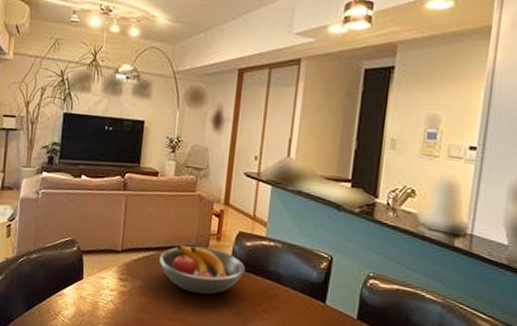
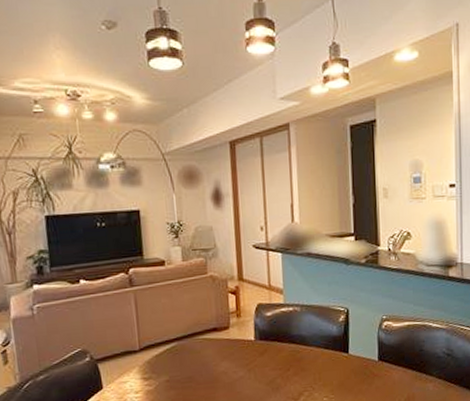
fruit bowl: present [159,245,246,295] -> none [181,326,270,375]

